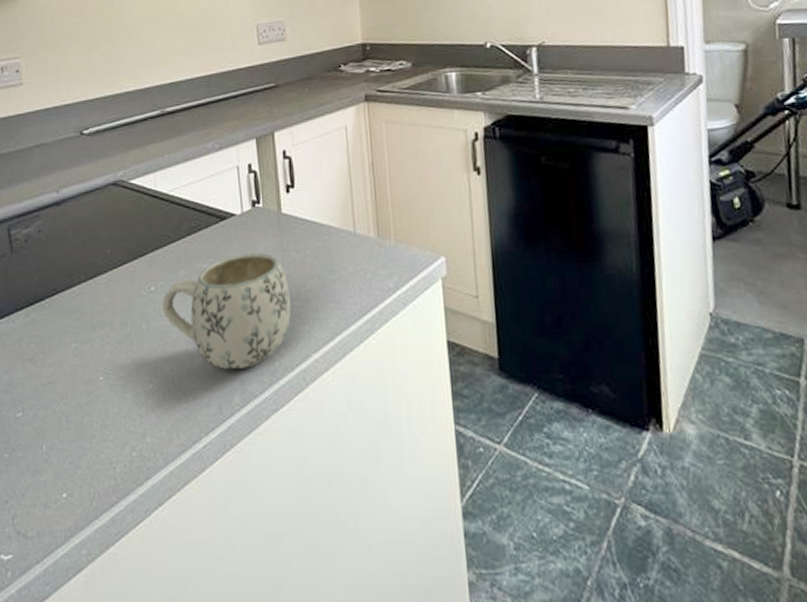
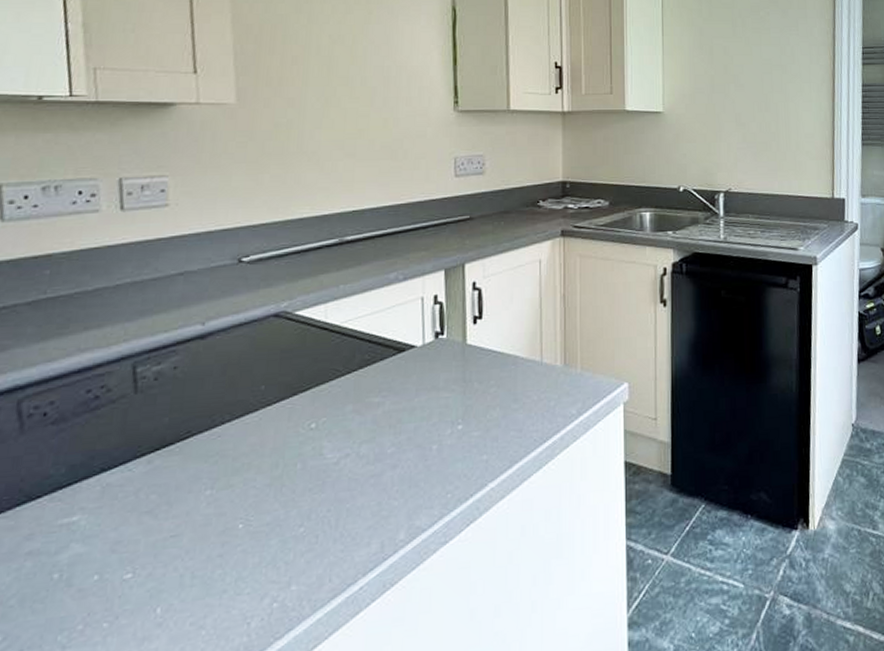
mug: present [162,253,292,369] -> none [323,384,470,506]

